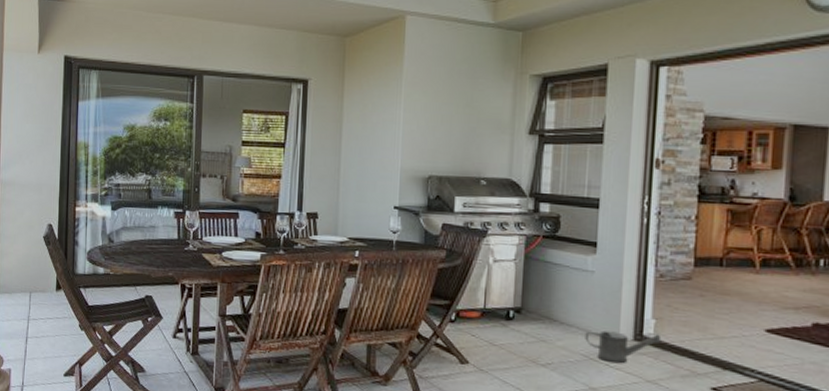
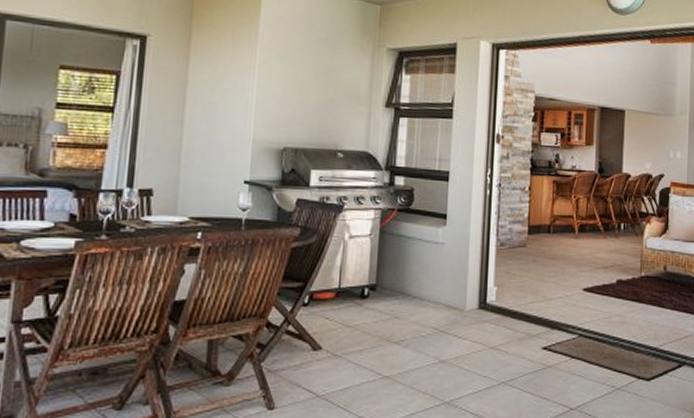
watering can: present [585,331,662,364] -> none [435,300,502,334]

